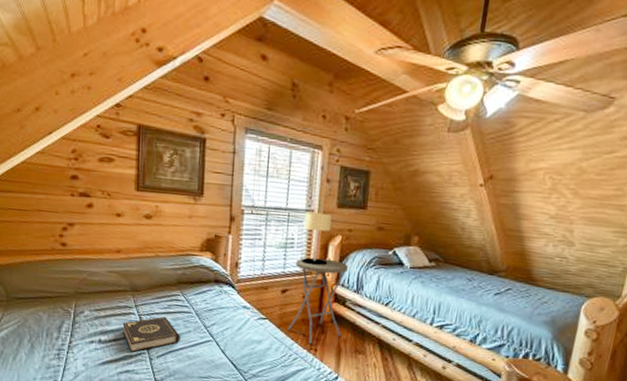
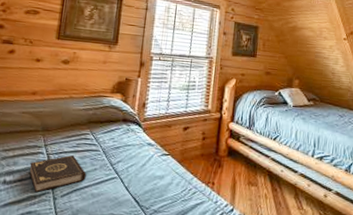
side table: present [287,258,348,345] -> none [188,98,242,179]
table lamp: present [302,212,333,266] -> none [202,59,228,106]

